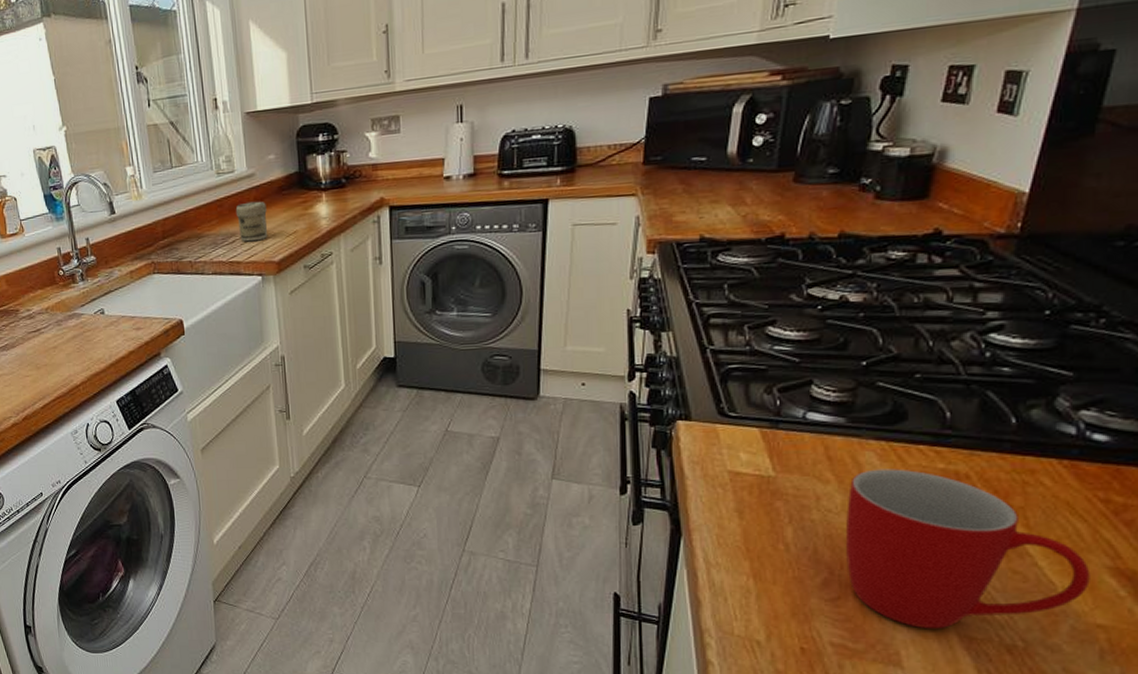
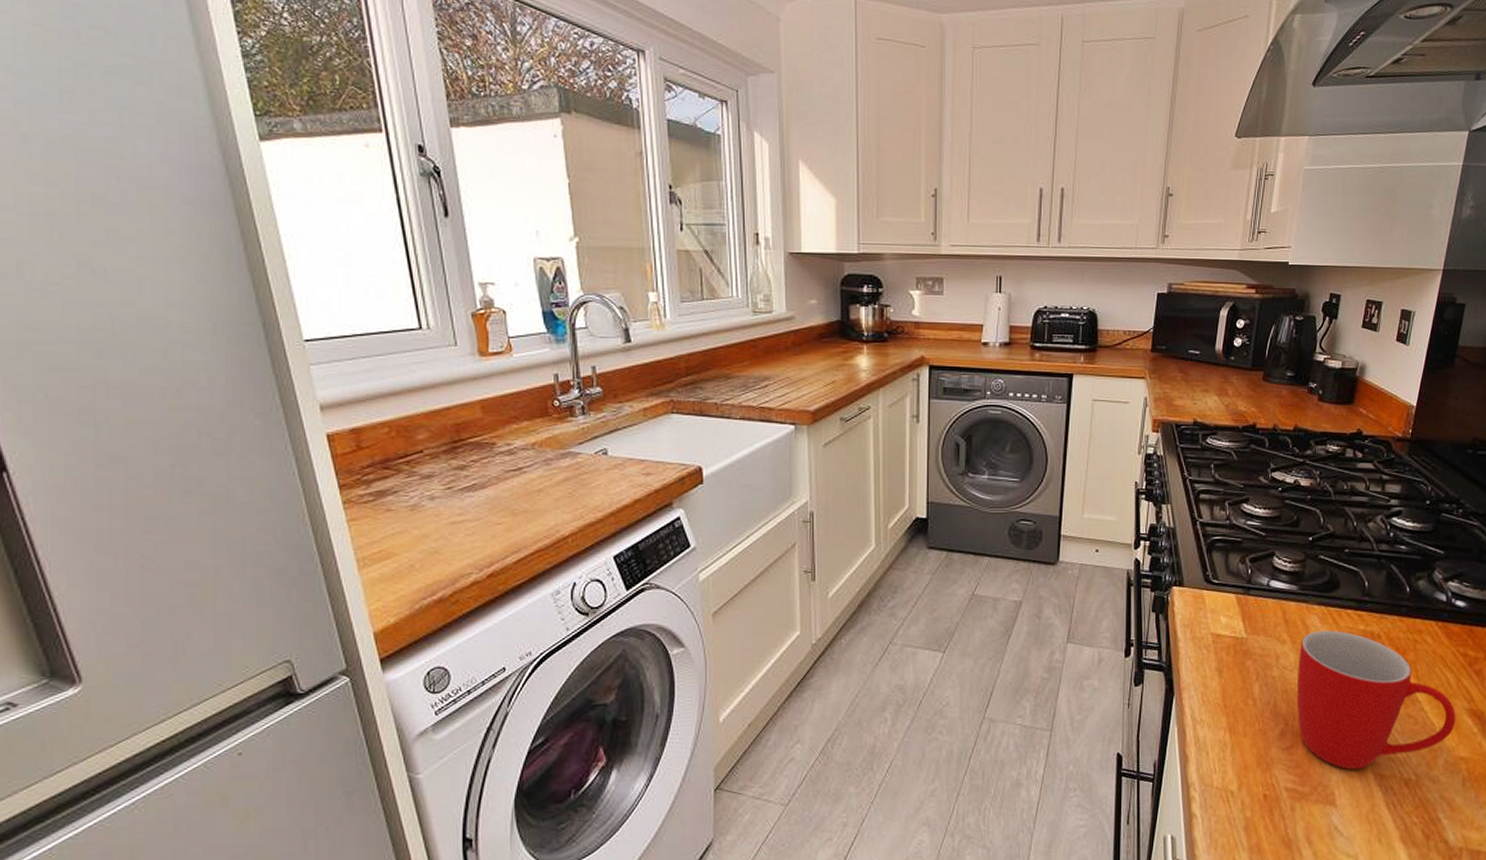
jar: present [235,201,268,242] -> none [770,345,805,388]

